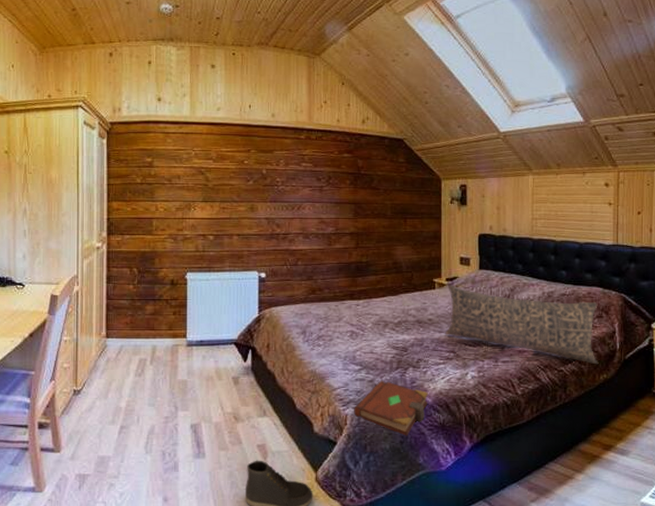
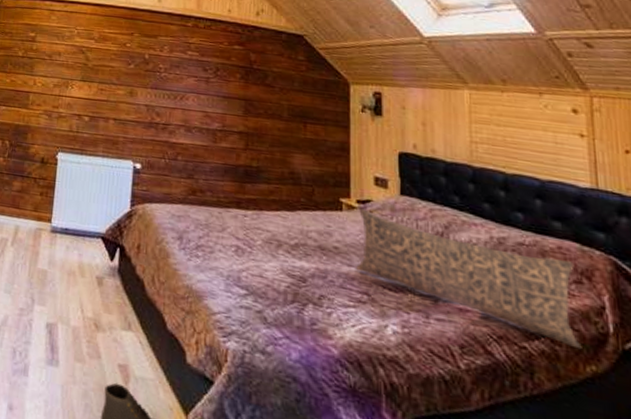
book: present [354,380,429,436] -> none [237,313,335,394]

